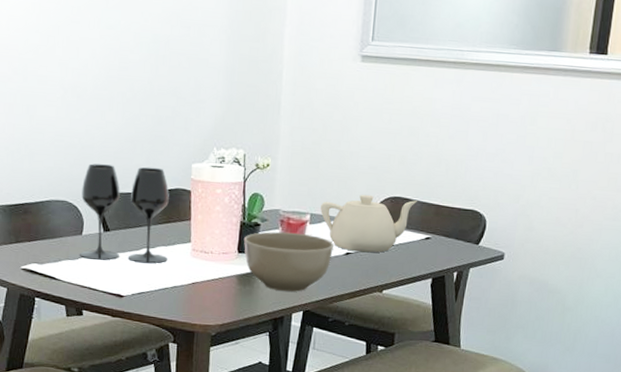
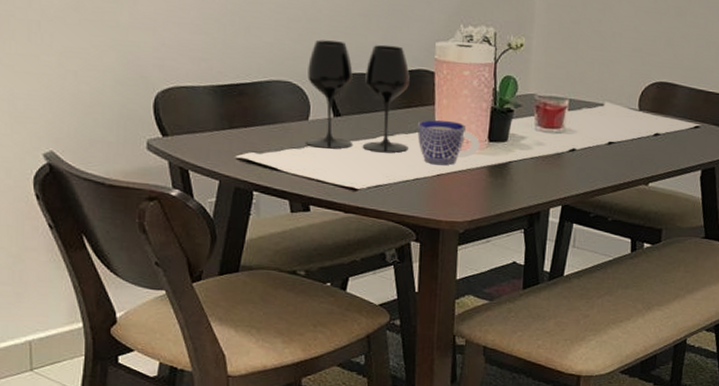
cup: none [175,233,230,275] -> present [417,119,480,165]
bowl: present [243,231,334,292] -> none [494,118,595,185]
teapot: present [320,194,418,253] -> none [580,78,686,143]

